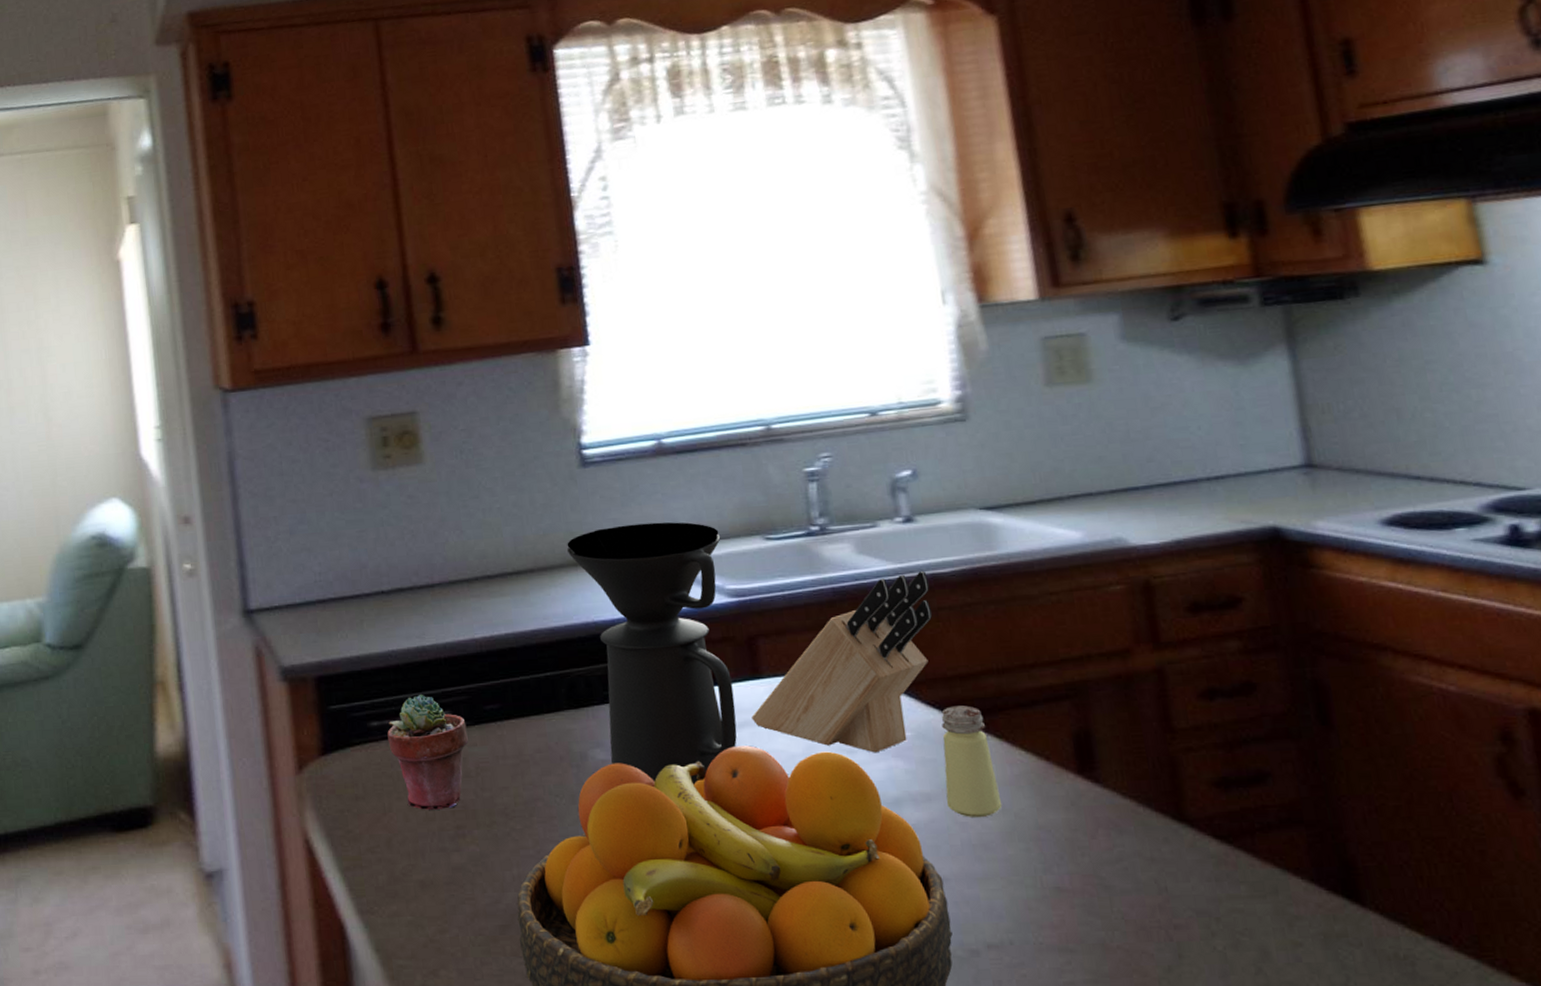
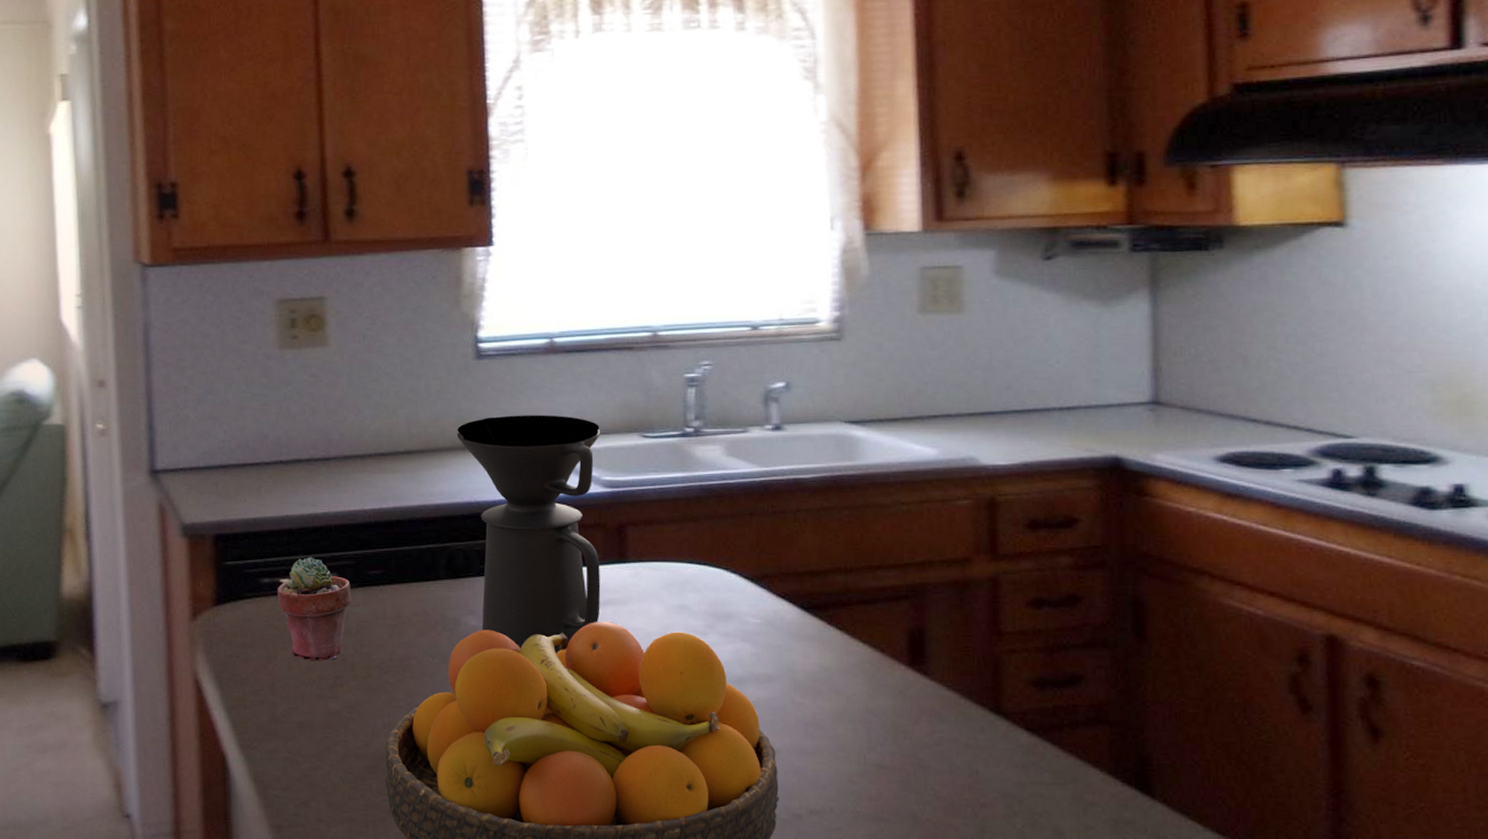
knife block: present [751,570,933,753] -> none [615,475,791,636]
saltshaker: present [941,705,1003,818] -> none [786,599,837,700]

